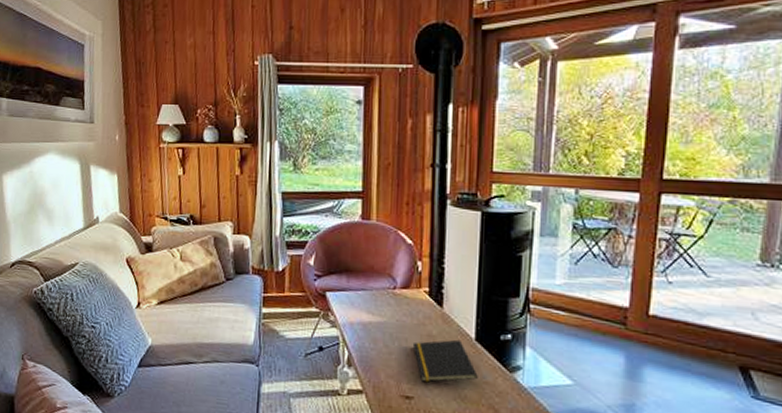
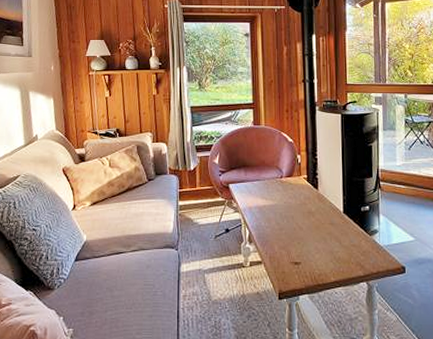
notepad: present [412,339,478,383] -> none [297,213,347,250]

